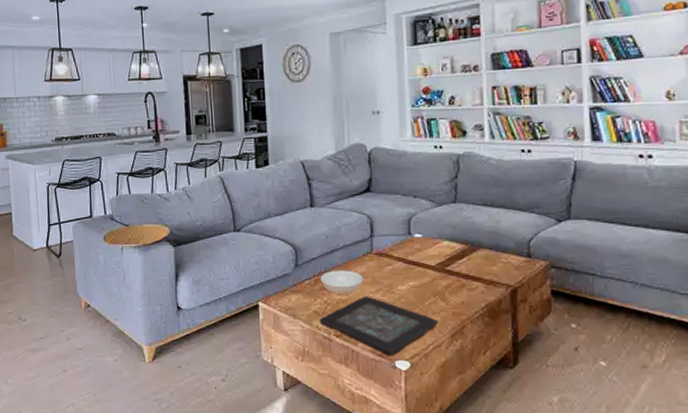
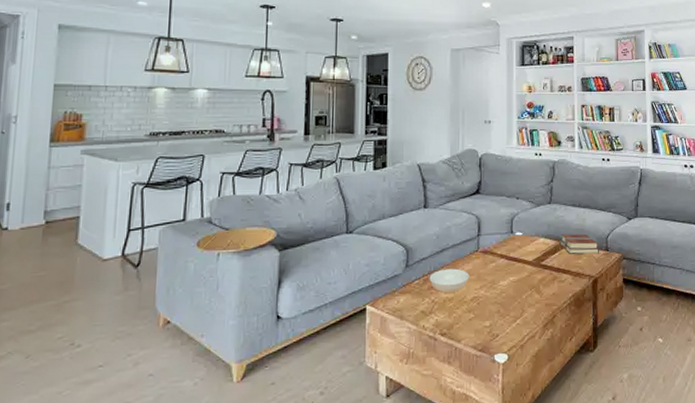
decorative tray: present [319,296,439,356] -> none [426,293,534,351]
books: none [468,237,519,261] -> present [559,233,599,255]

